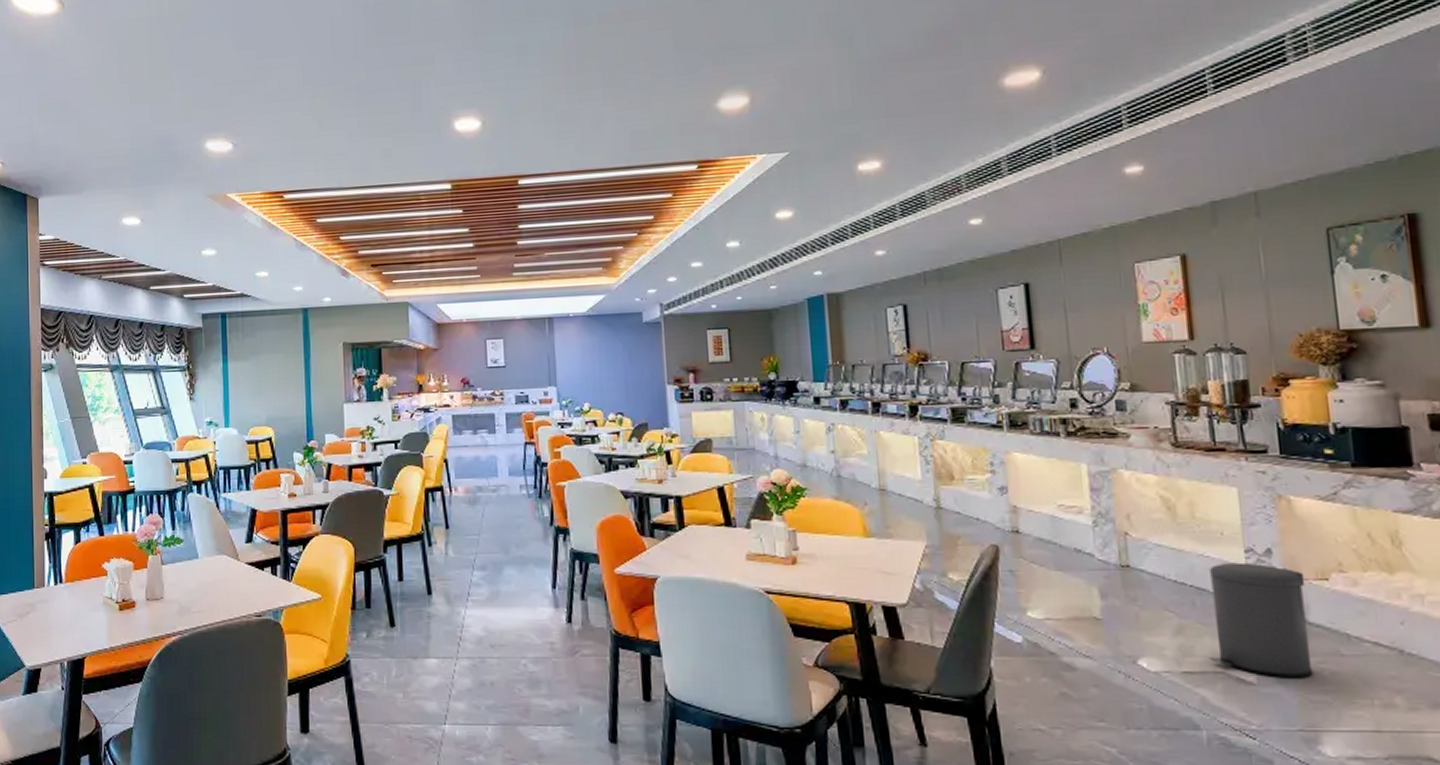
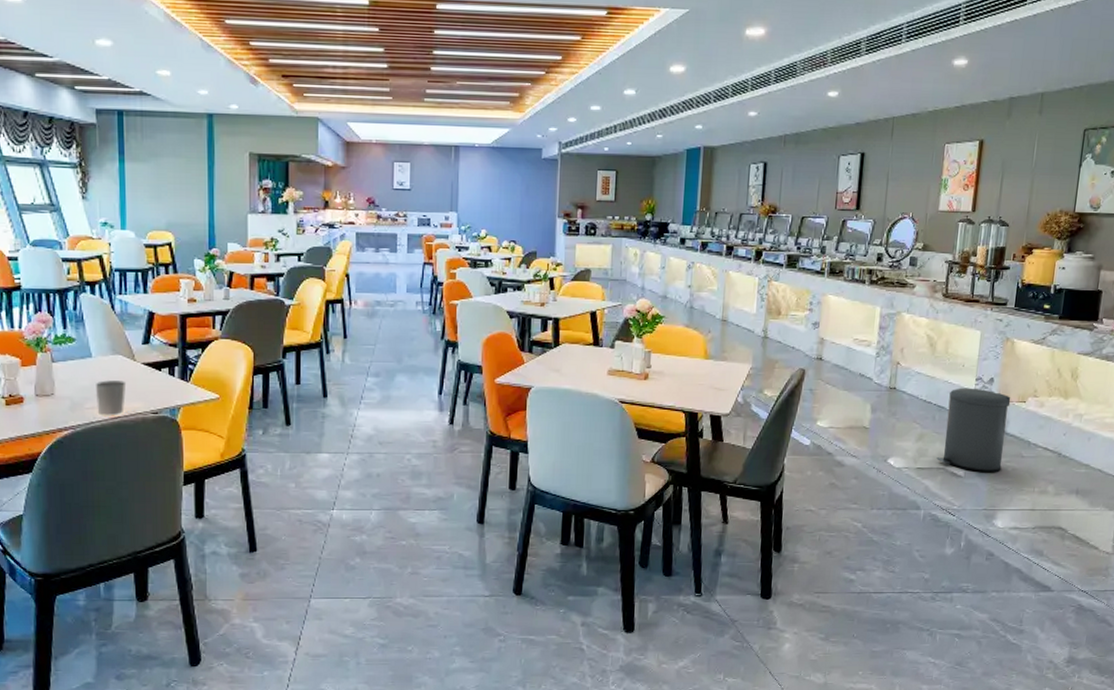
cup: none [202,582,231,620] -> present [96,380,127,416]

